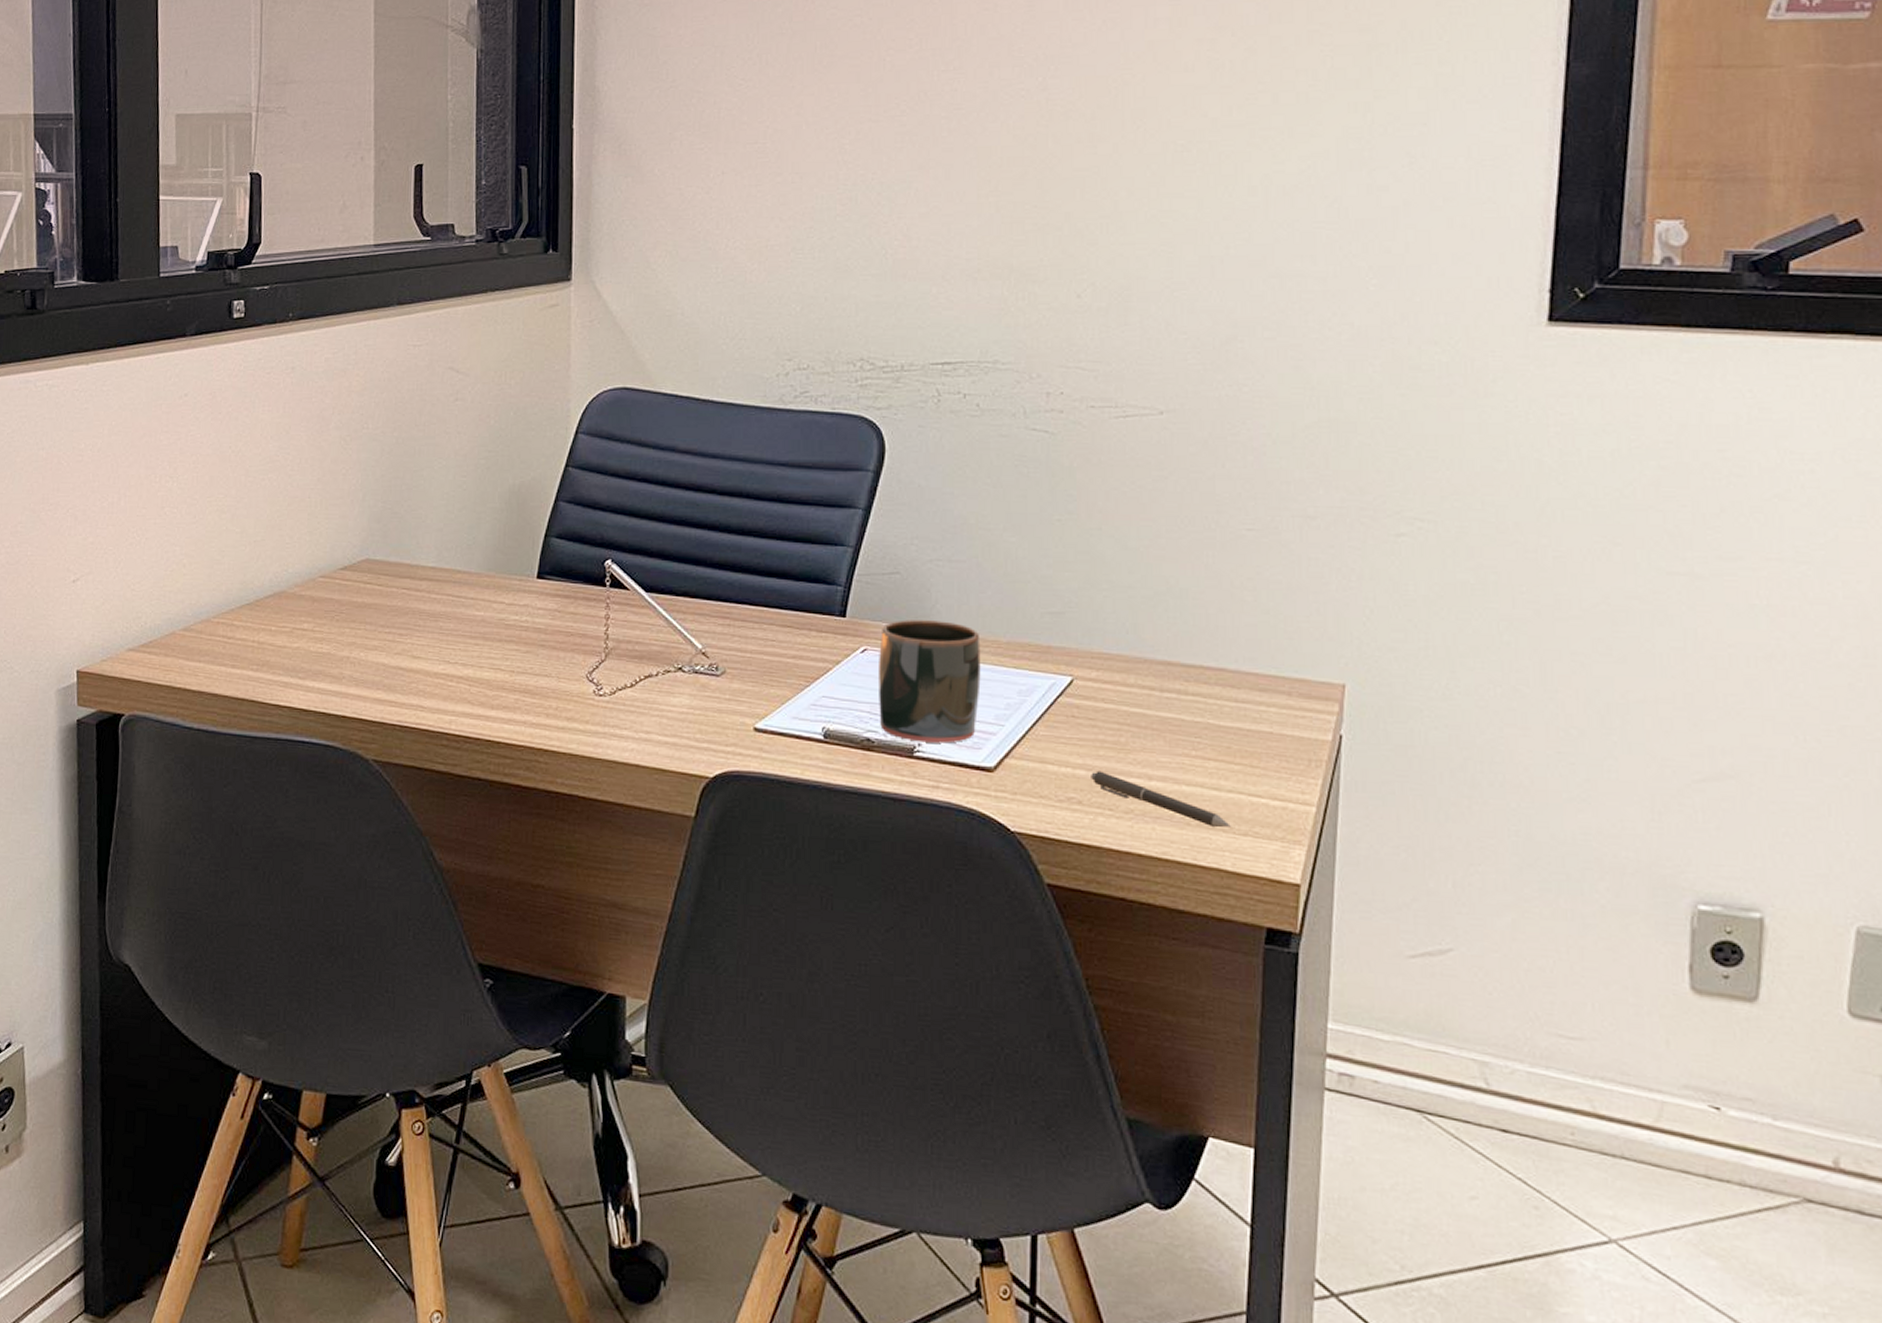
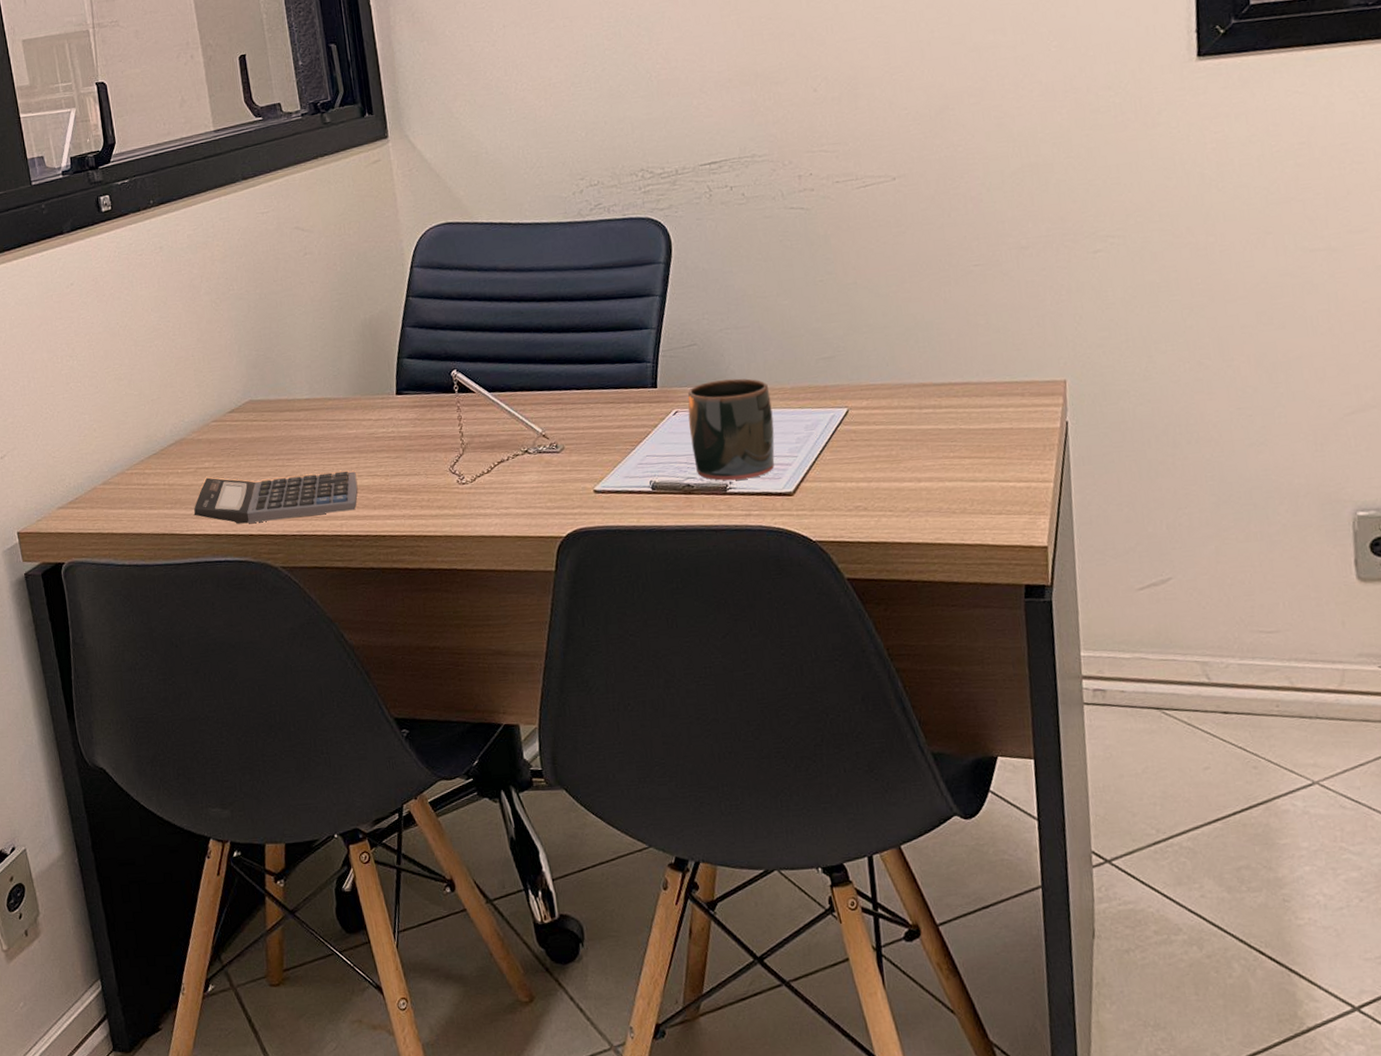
calculator: none [281,641,477,706] -> present [193,471,358,524]
pen: present [1091,770,1232,828] -> none [871,481,989,512]

